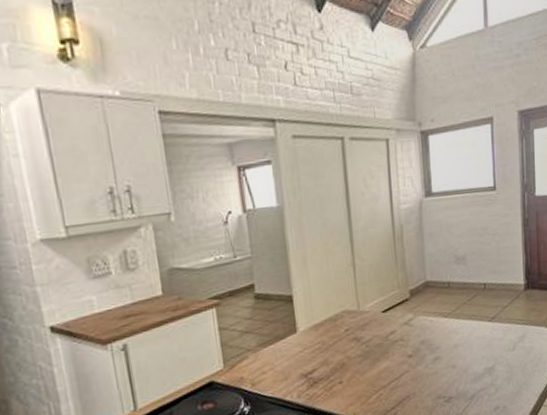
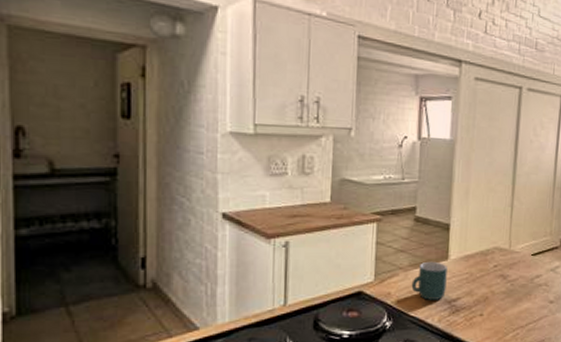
mug: none [263,336,300,378] -> present [411,261,448,300]

